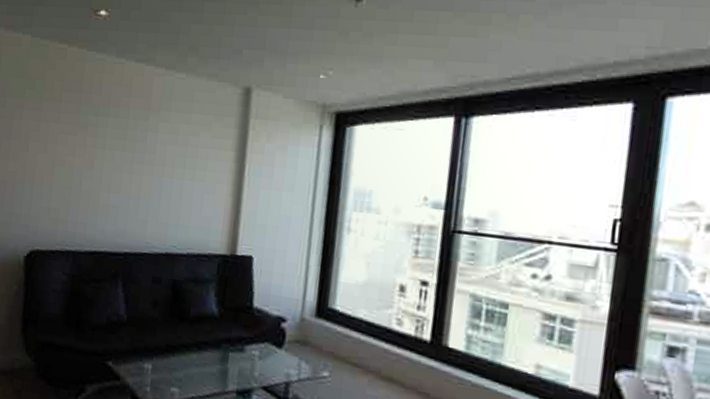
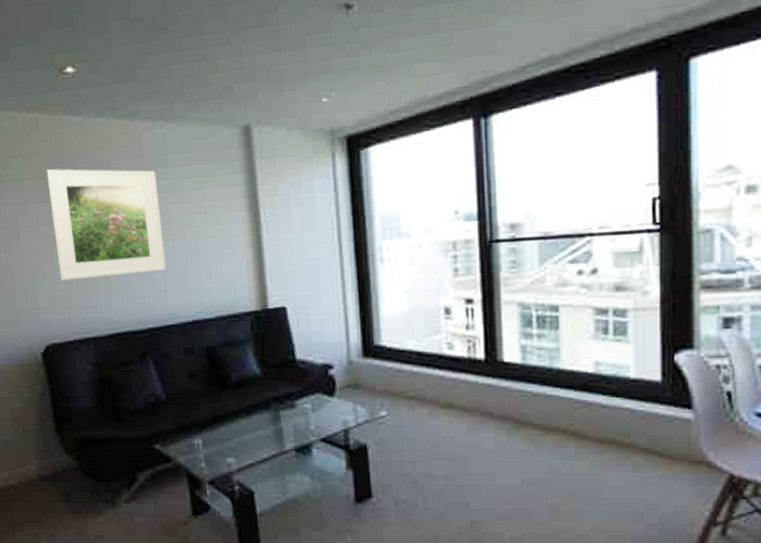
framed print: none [55,95,159,203] -> present [46,168,167,281]

